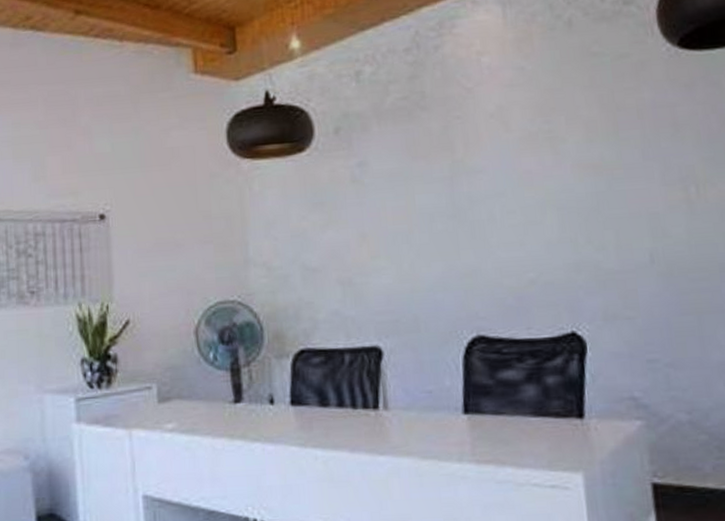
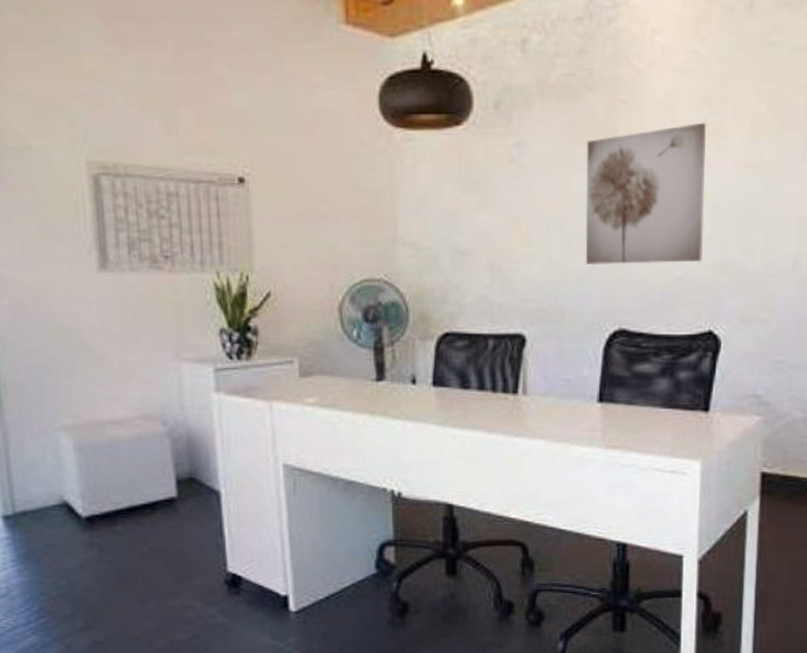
wall art: none [425,130,555,274] -> present [585,122,706,266]

